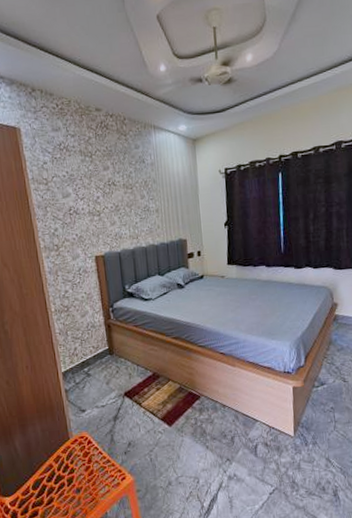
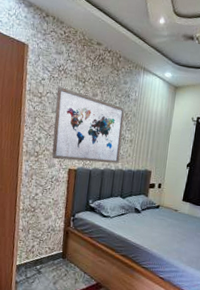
wall art: none [62,166,149,248] -> present [52,86,125,164]

